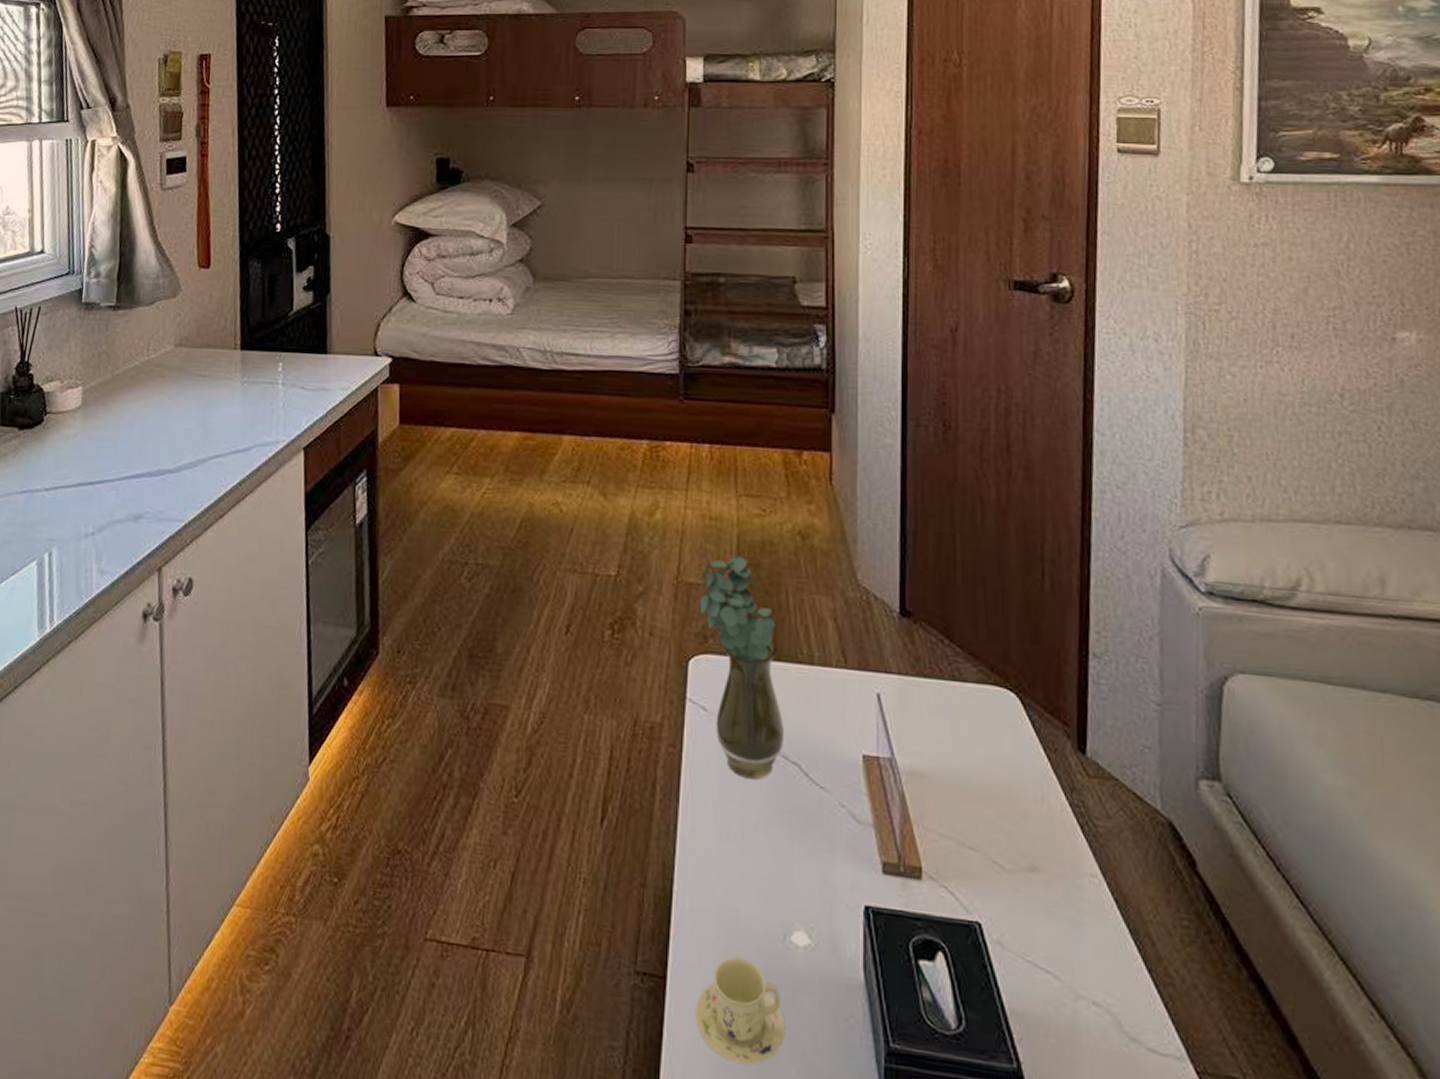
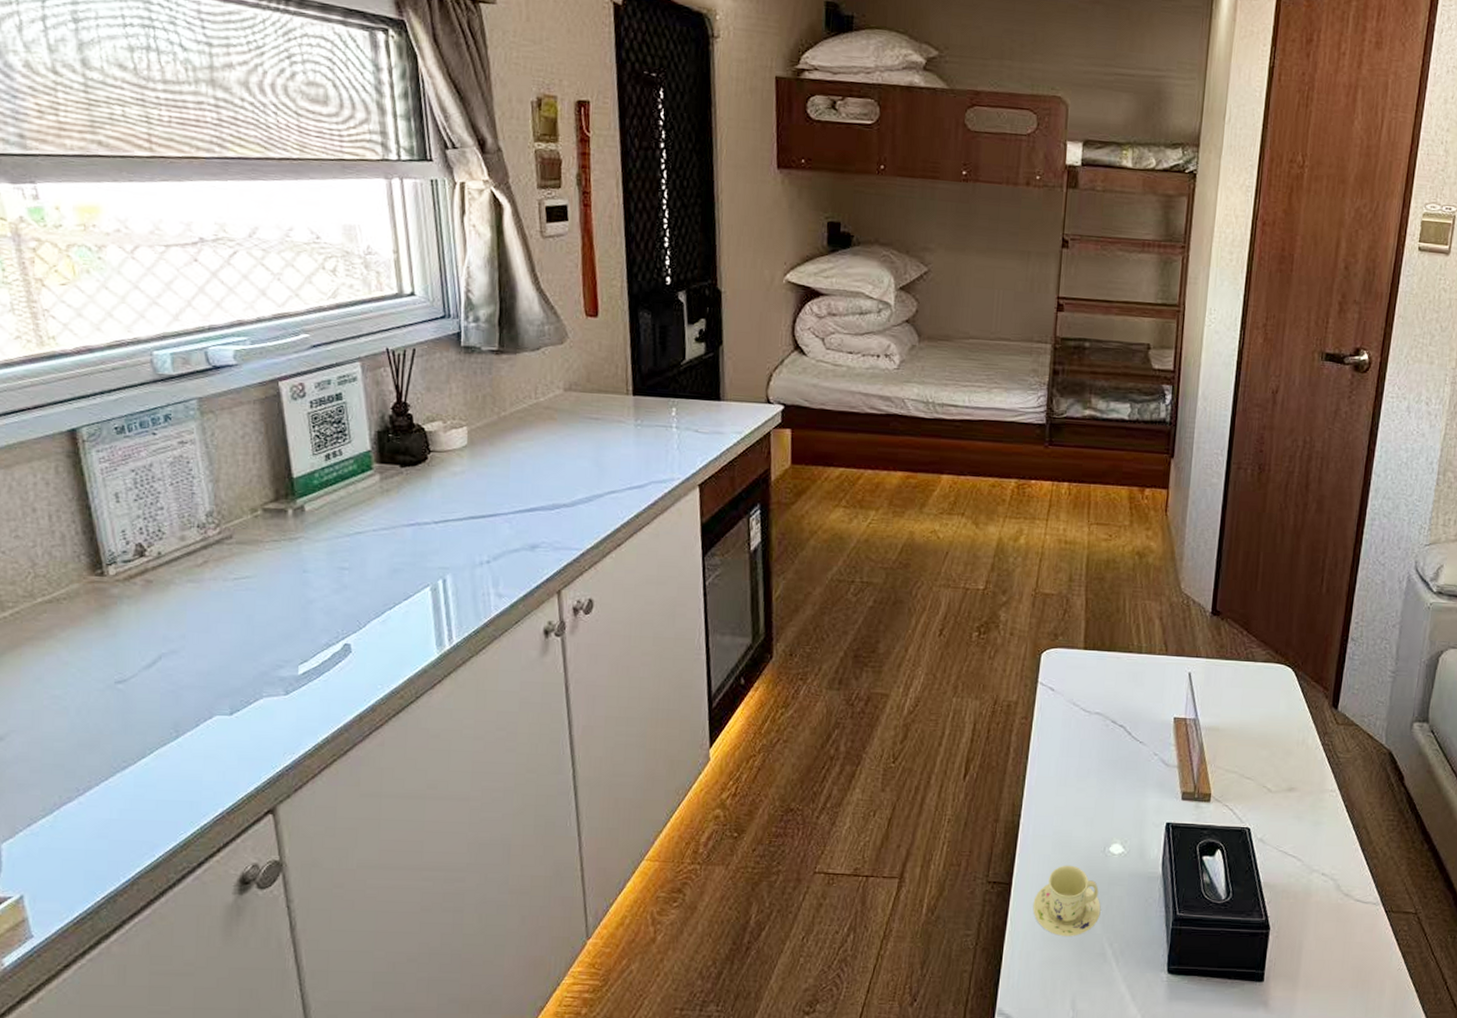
vase: present [700,548,784,779] -> none [1053,565,1115,739]

